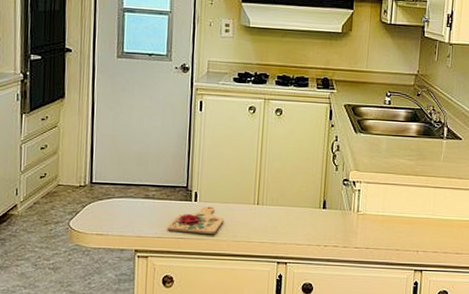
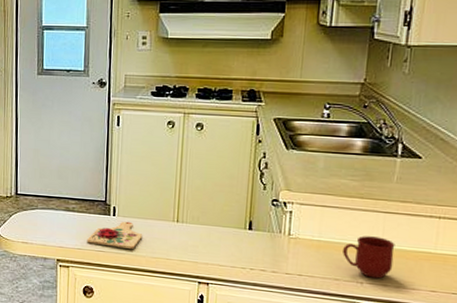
mug: none [402,209,443,246] -> present [343,236,395,279]

